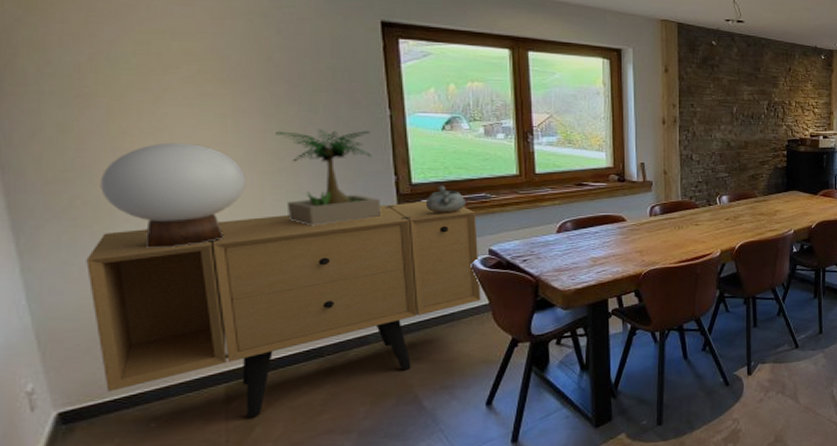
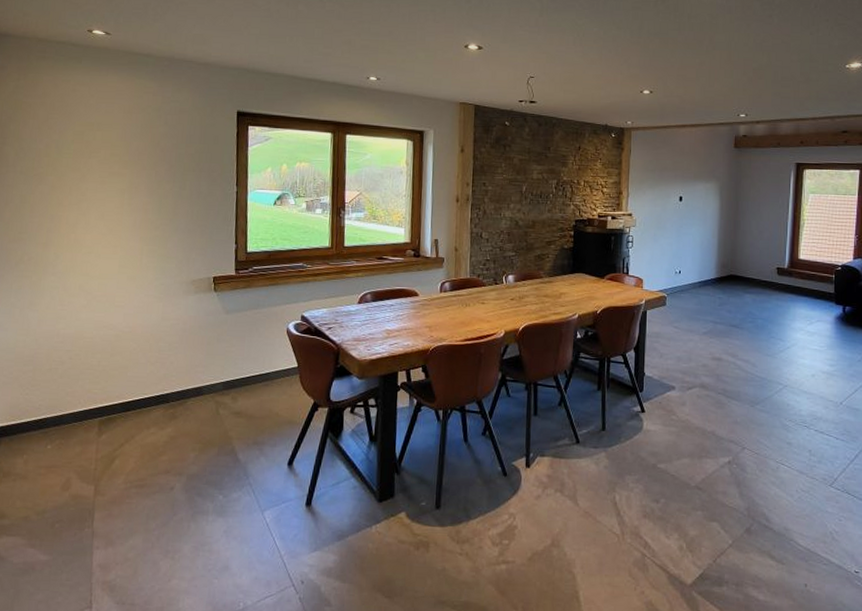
sideboard: present [86,201,481,418] -> none [24,268,294,451]
table lamp: present [100,142,247,248] -> none [40,212,132,298]
potted plant: present [276,129,382,226] -> none [155,202,223,286]
decorative bowl: present [425,185,465,213] -> none [255,254,287,280]

